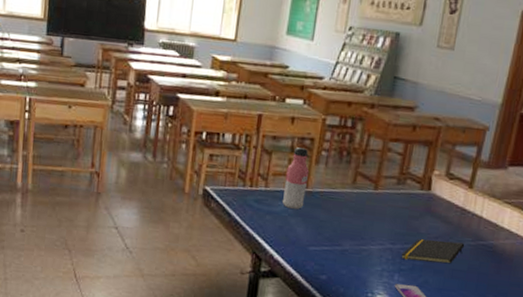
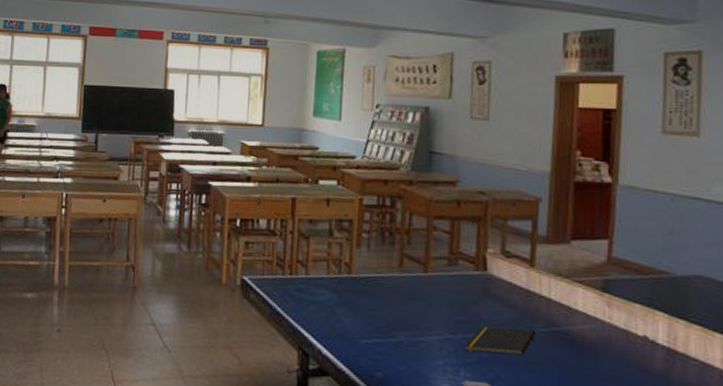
water bottle: present [282,147,310,209] -> none [325,230,351,298]

